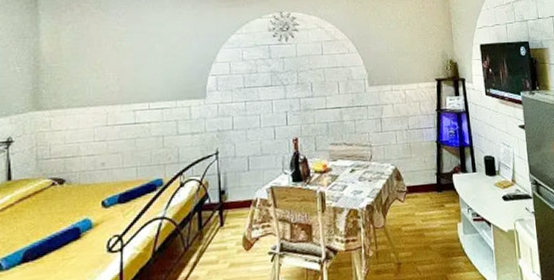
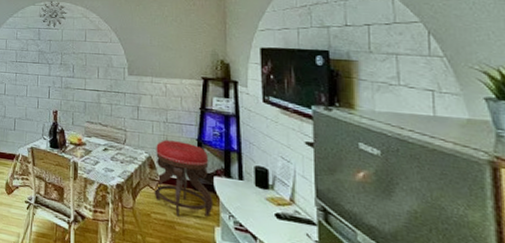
stool: none [401,146,455,223] -> present [152,140,213,217]

